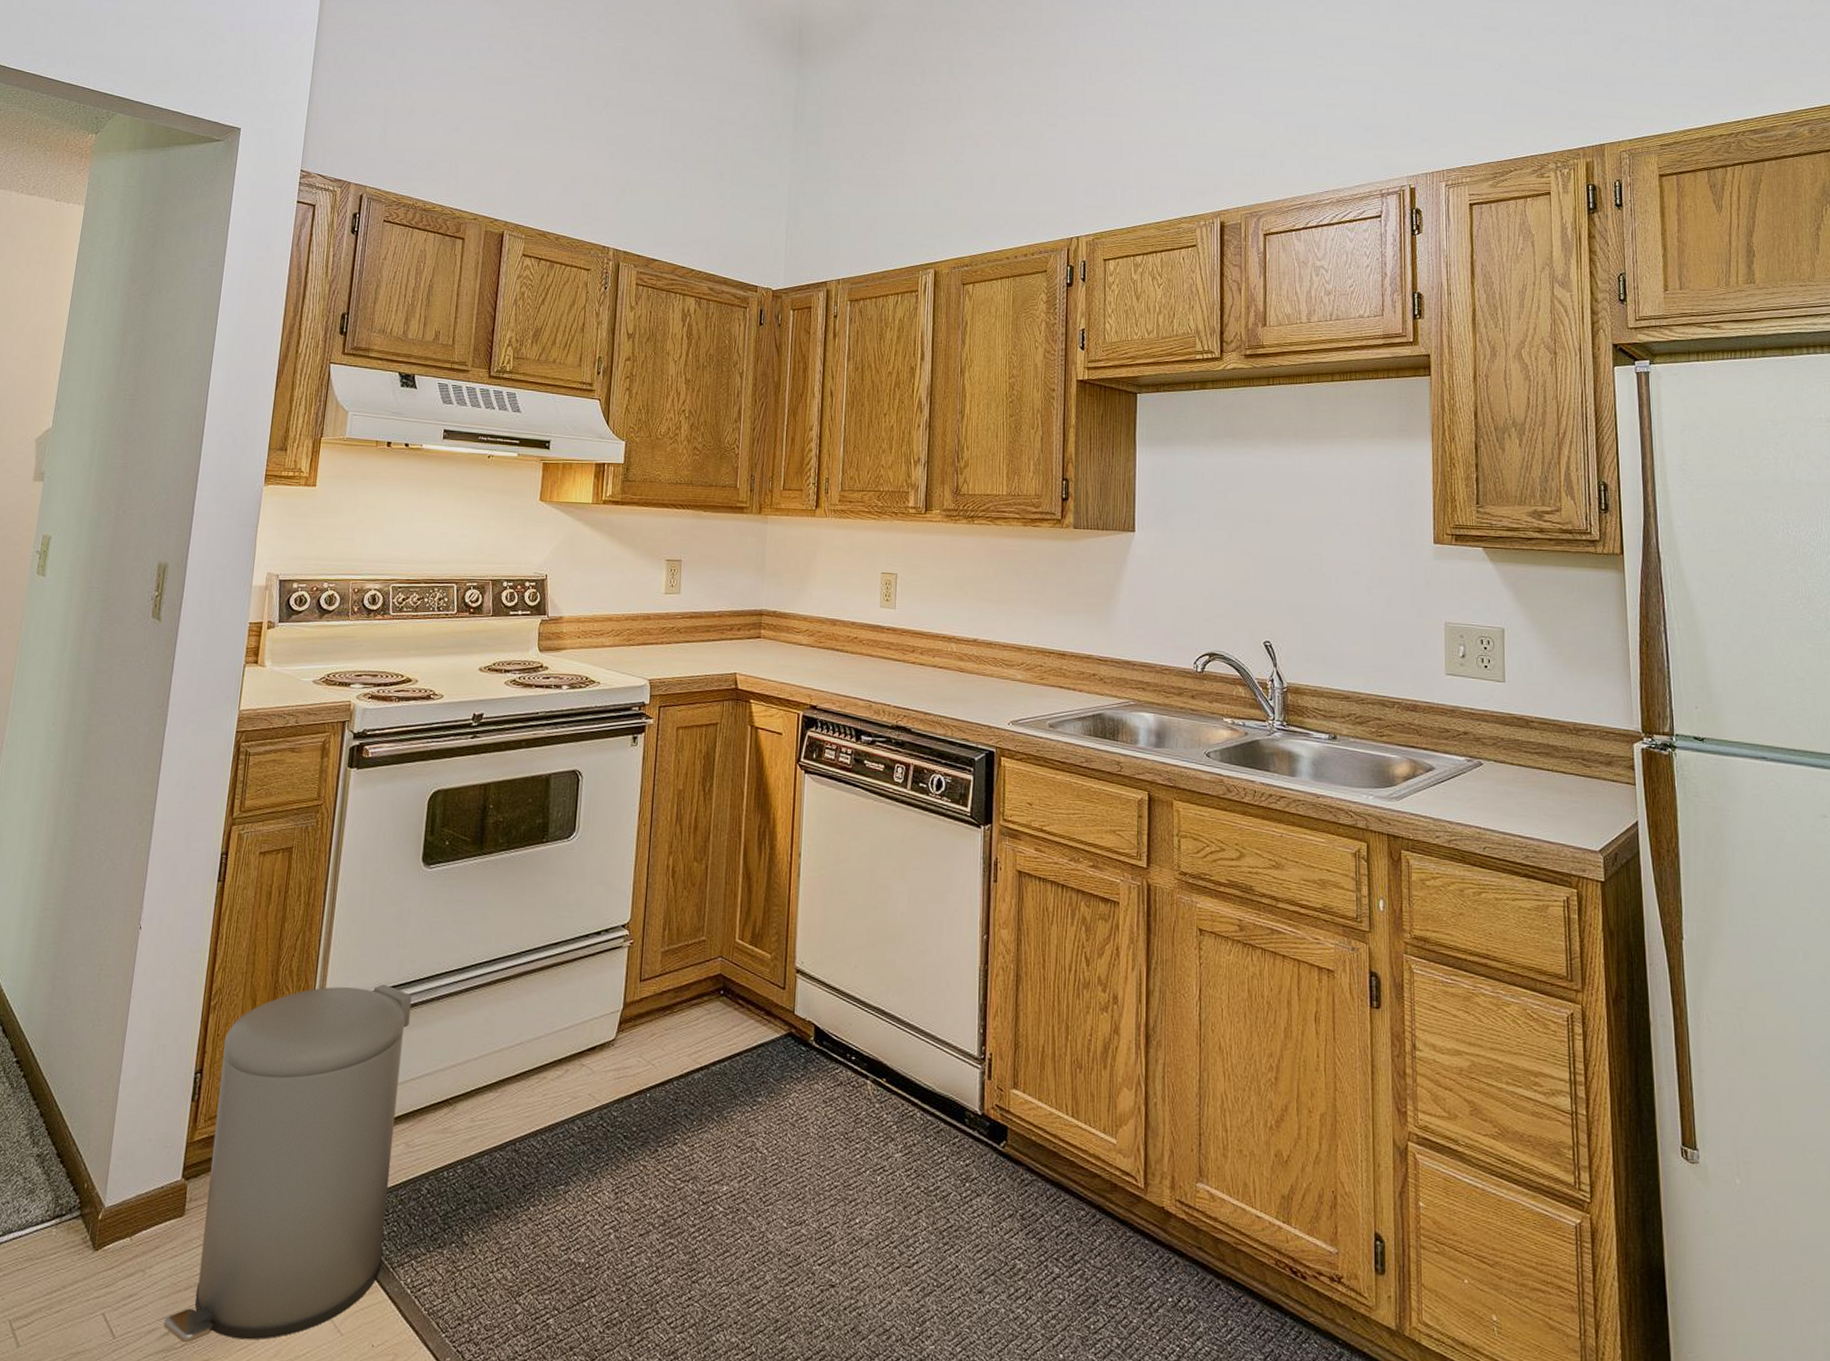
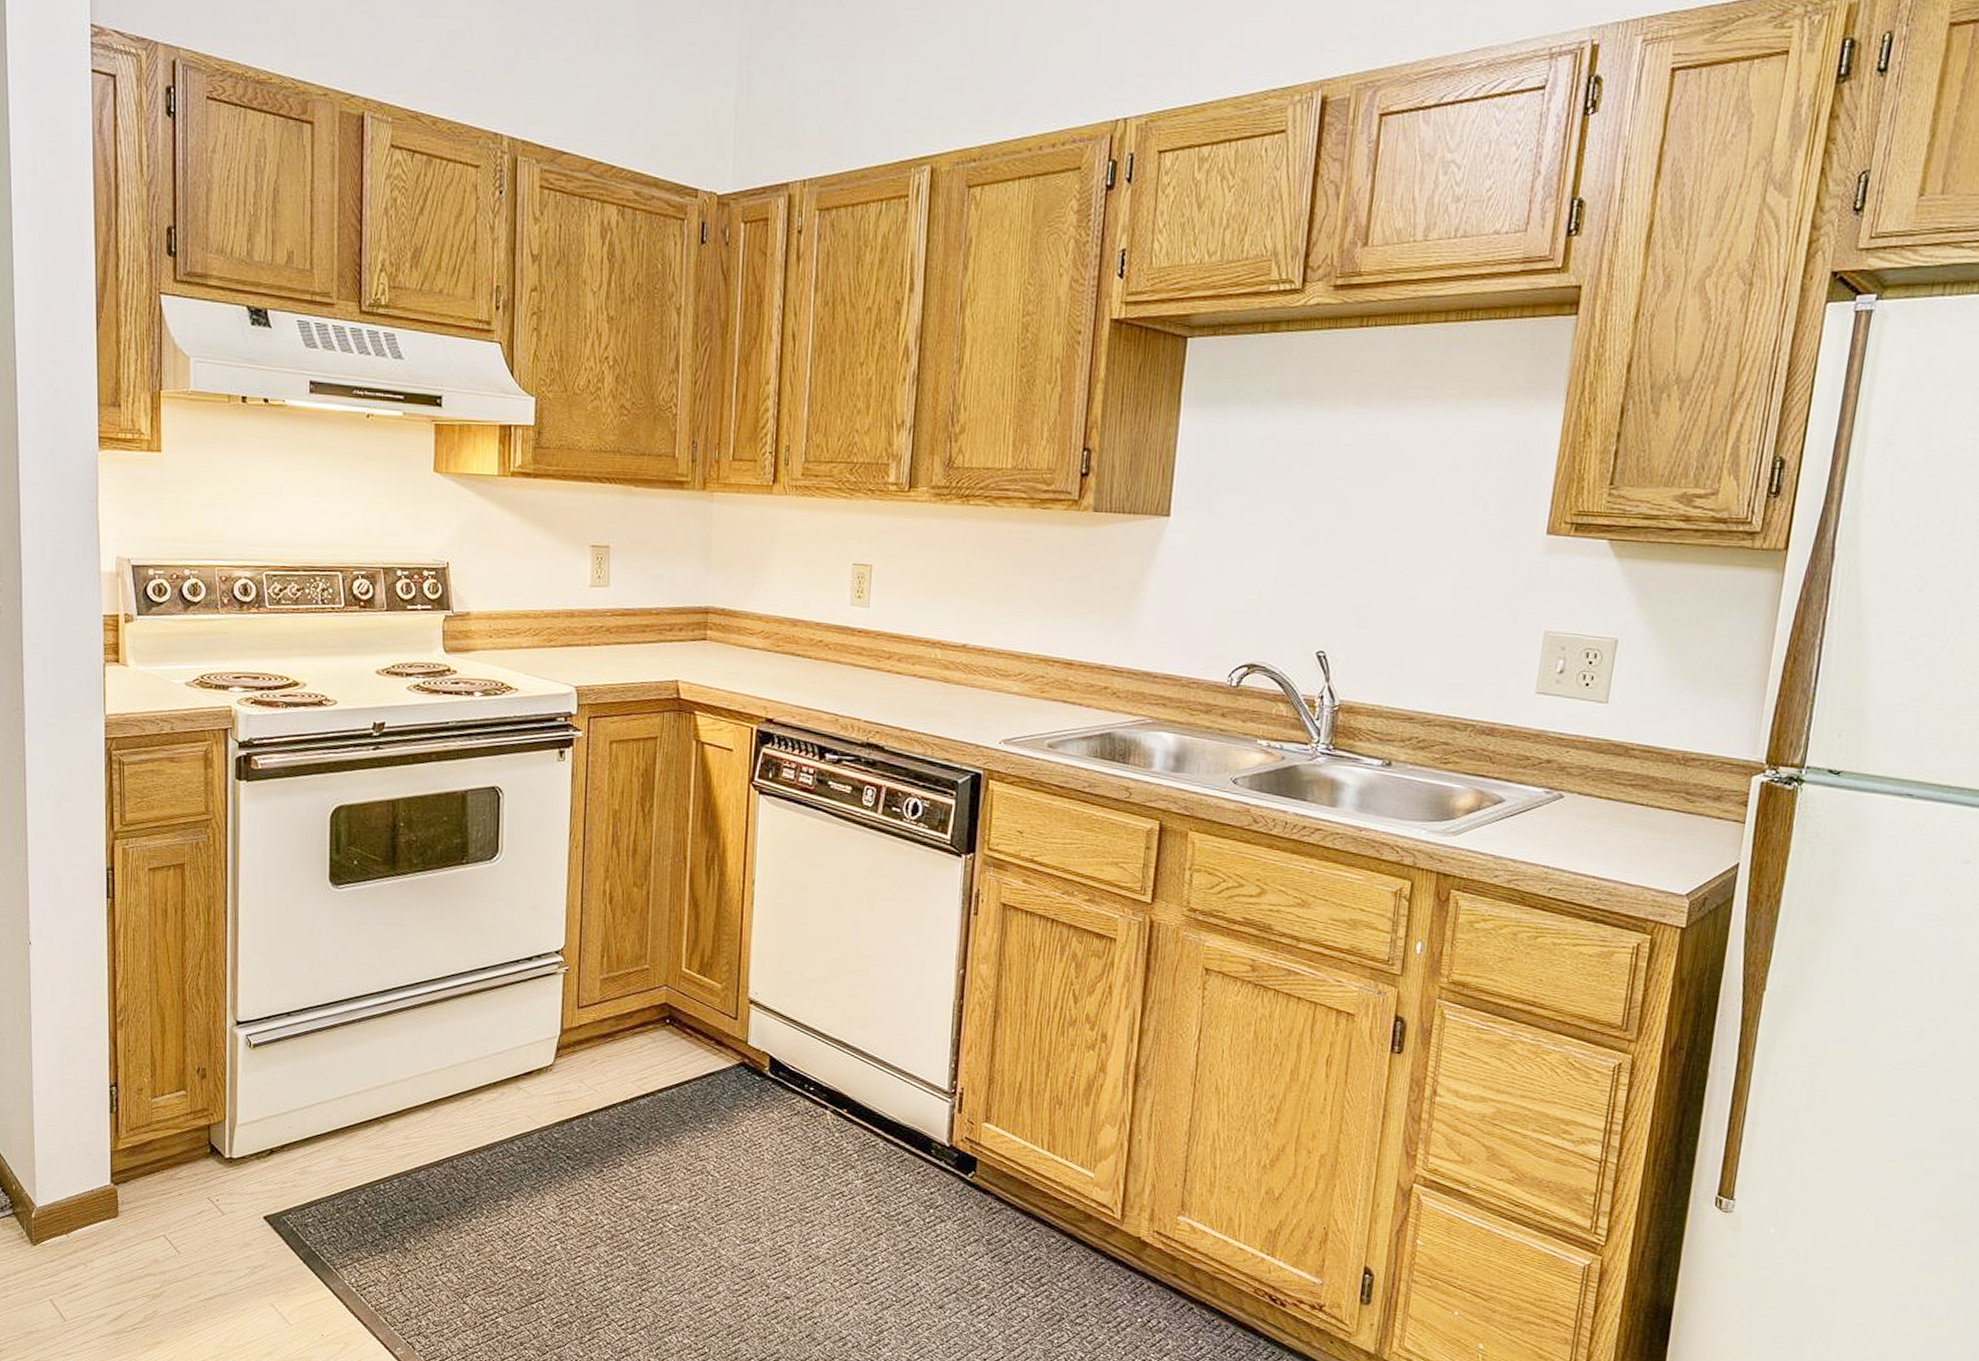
pedal bin: present [163,984,412,1342] -> none [112,1005,331,1327]

